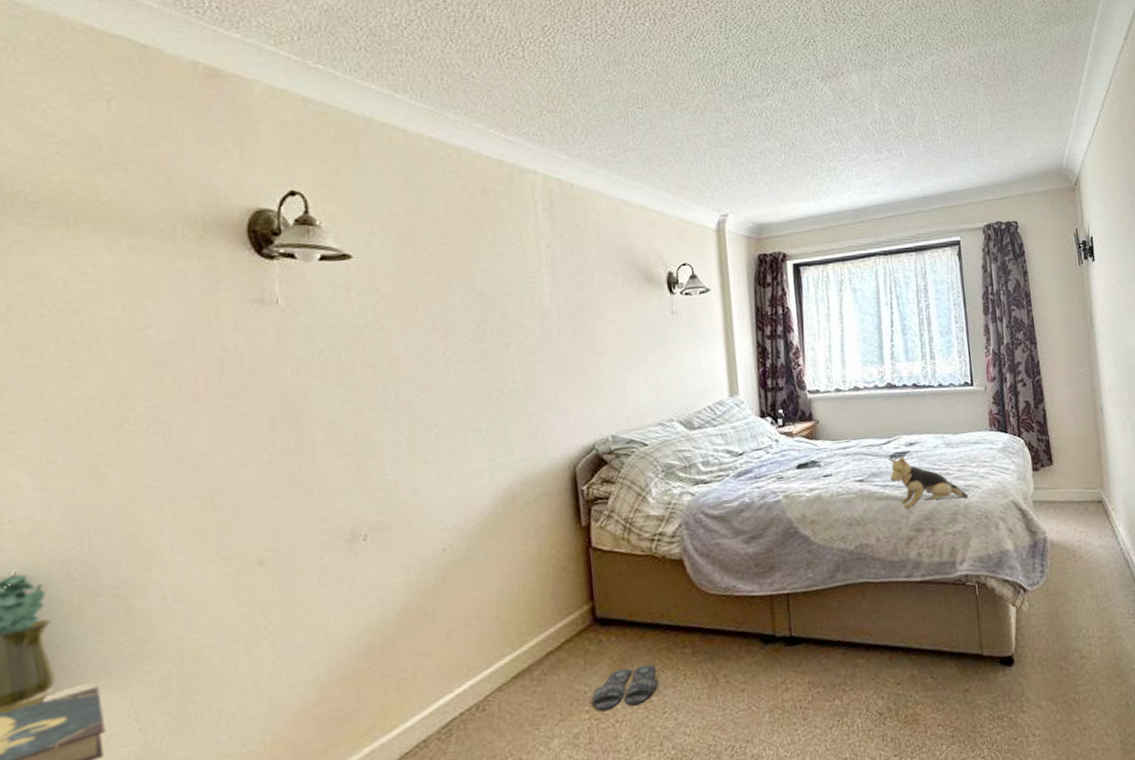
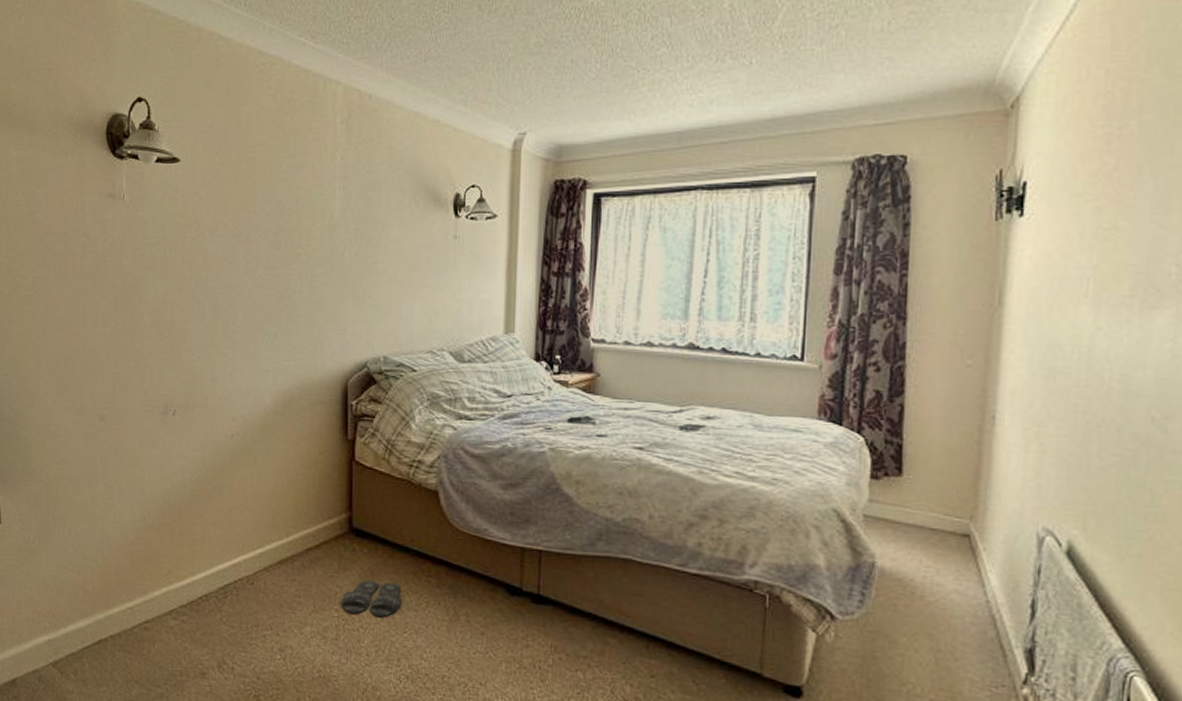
plush toy: present [888,456,968,509] -> none [676,429,774,493]

